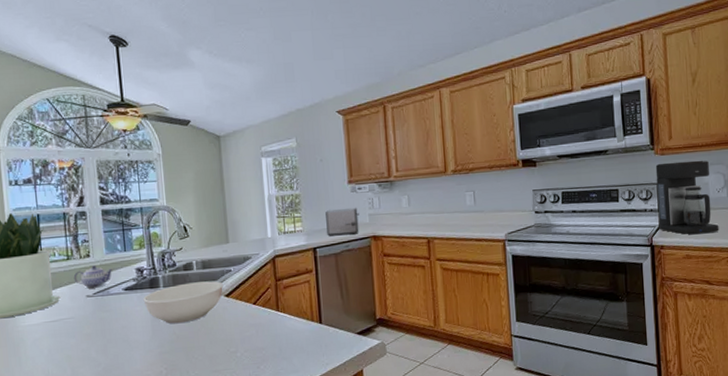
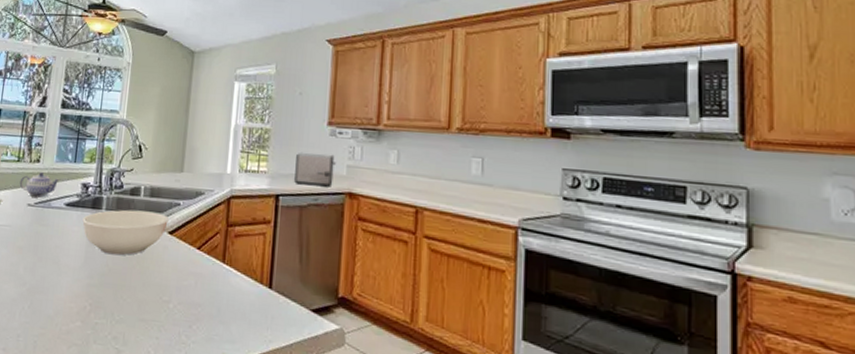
coffee maker: present [655,160,719,235] -> none [745,160,845,272]

